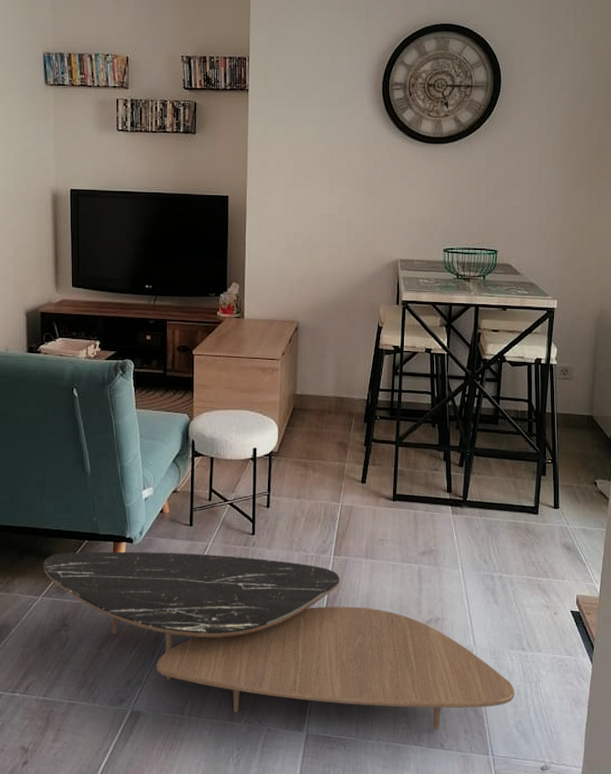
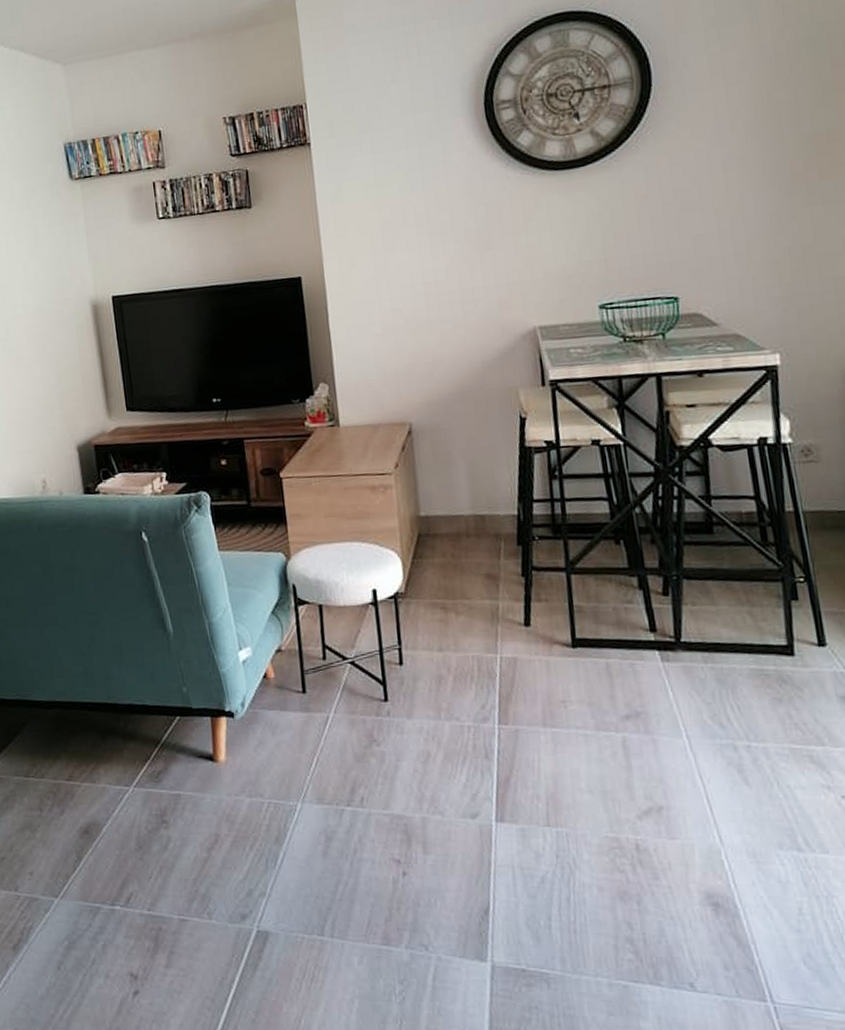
coffee table: present [44,551,515,731] -> none [130,727,796,964]

